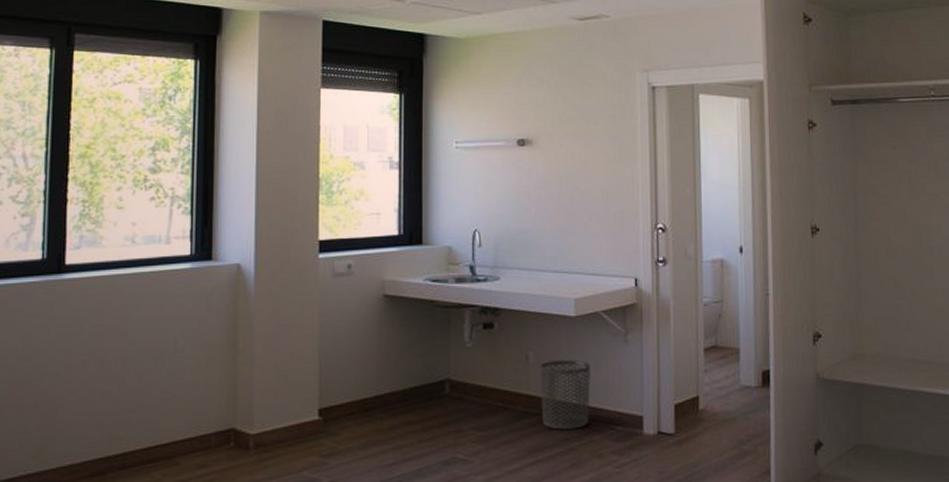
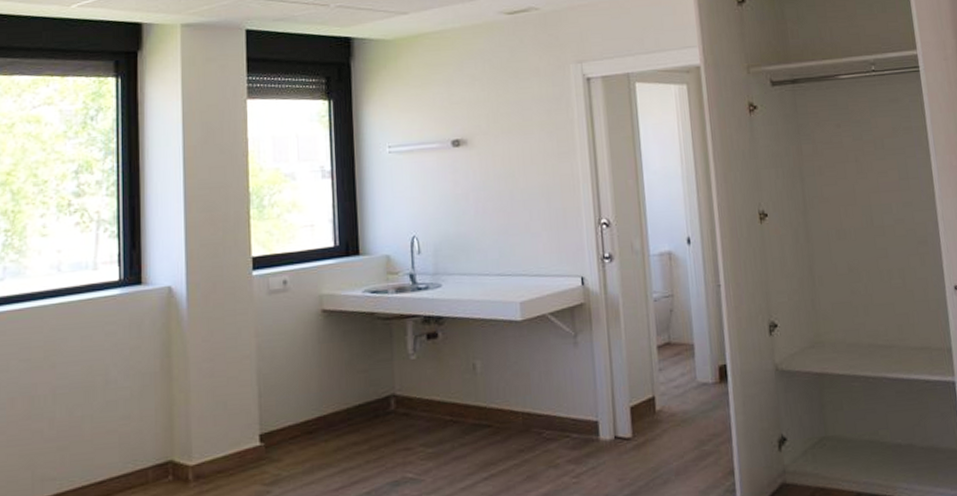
waste bin: present [539,360,590,430] -> none [488,366,543,441]

